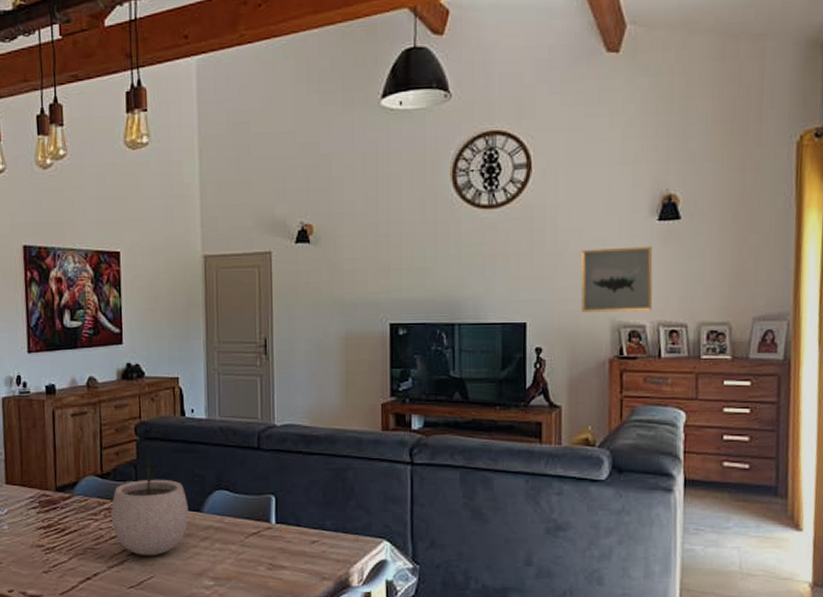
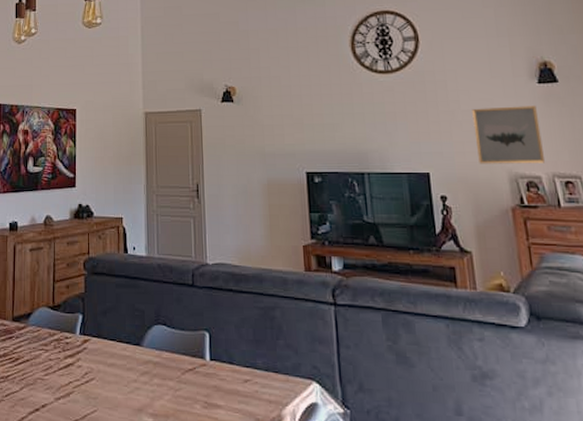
plant pot: present [111,459,189,556] -> none [60,293,130,389]

